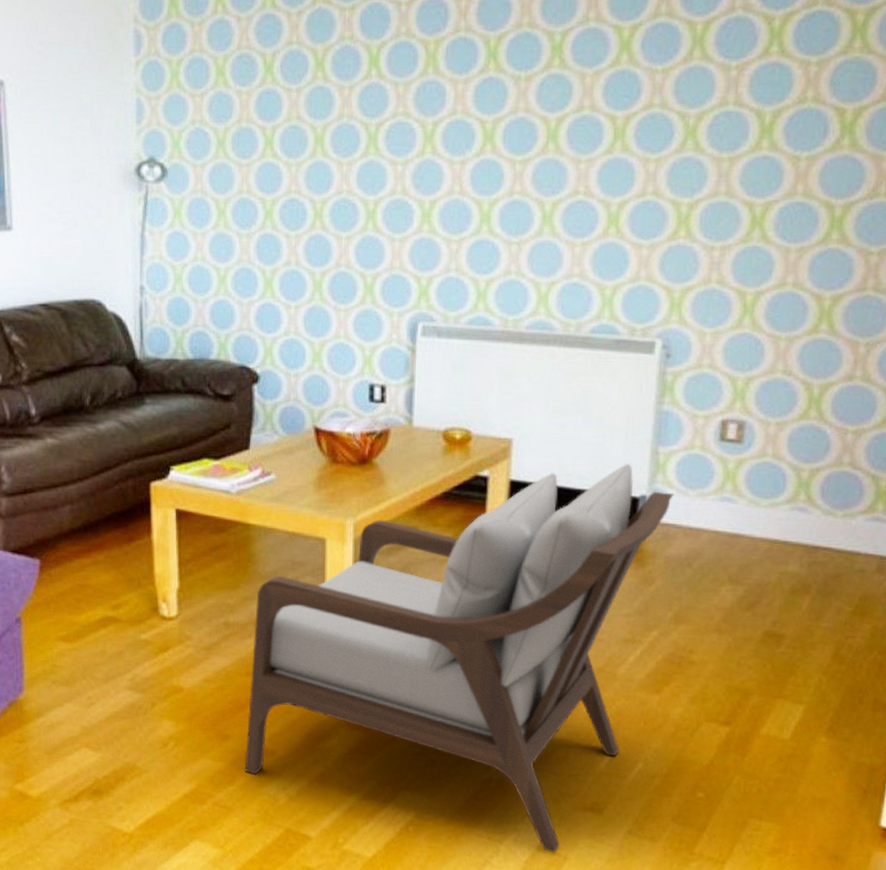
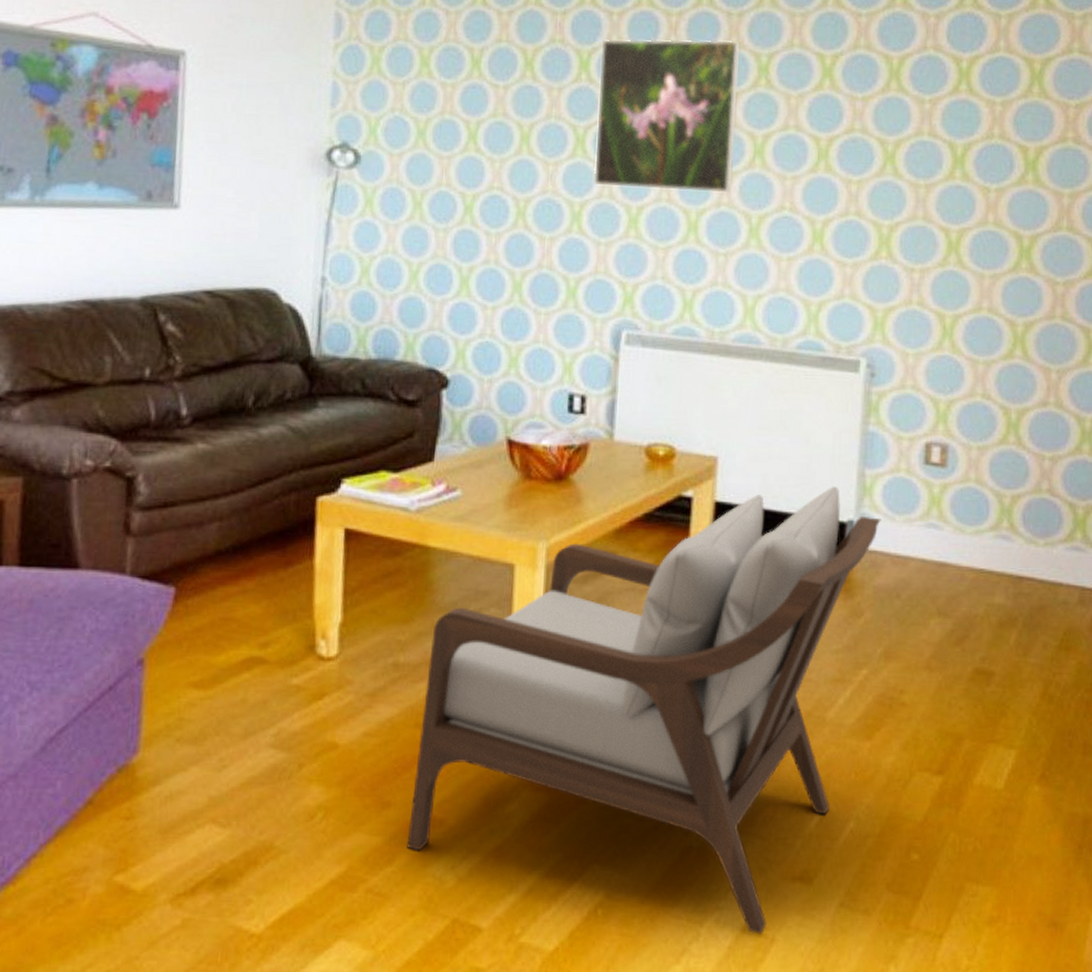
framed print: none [386,20,533,182] -> present [593,39,741,193]

